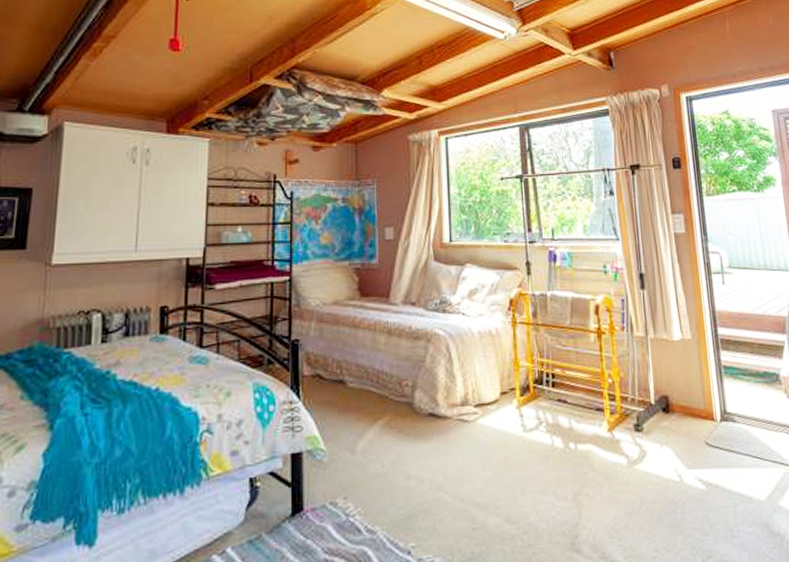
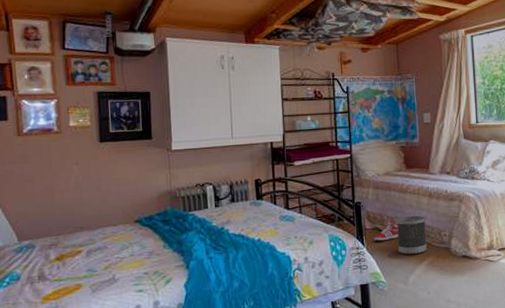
sneaker: none [314,366,347,393] -> present [374,221,399,241]
wastebasket: none [344,358,383,412] -> present [396,215,427,255]

